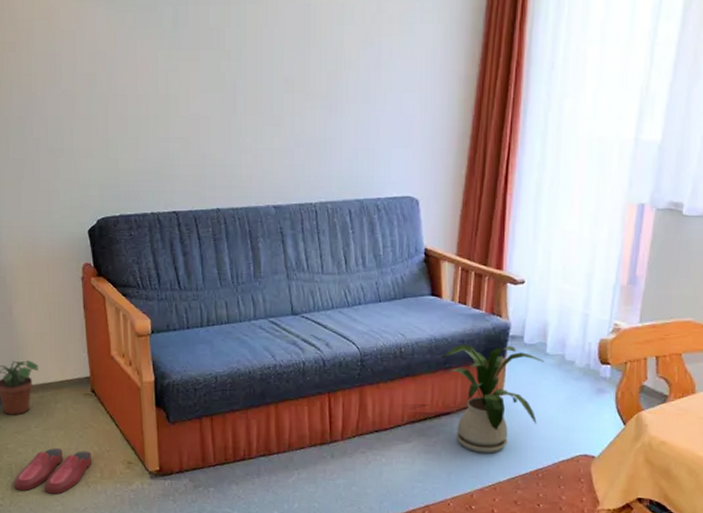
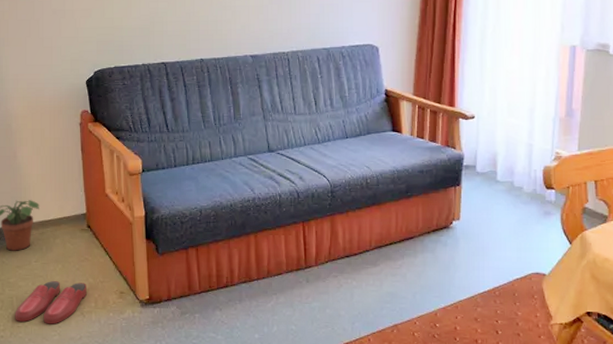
house plant: present [439,344,545,454] -> none [402,174,496,274]

